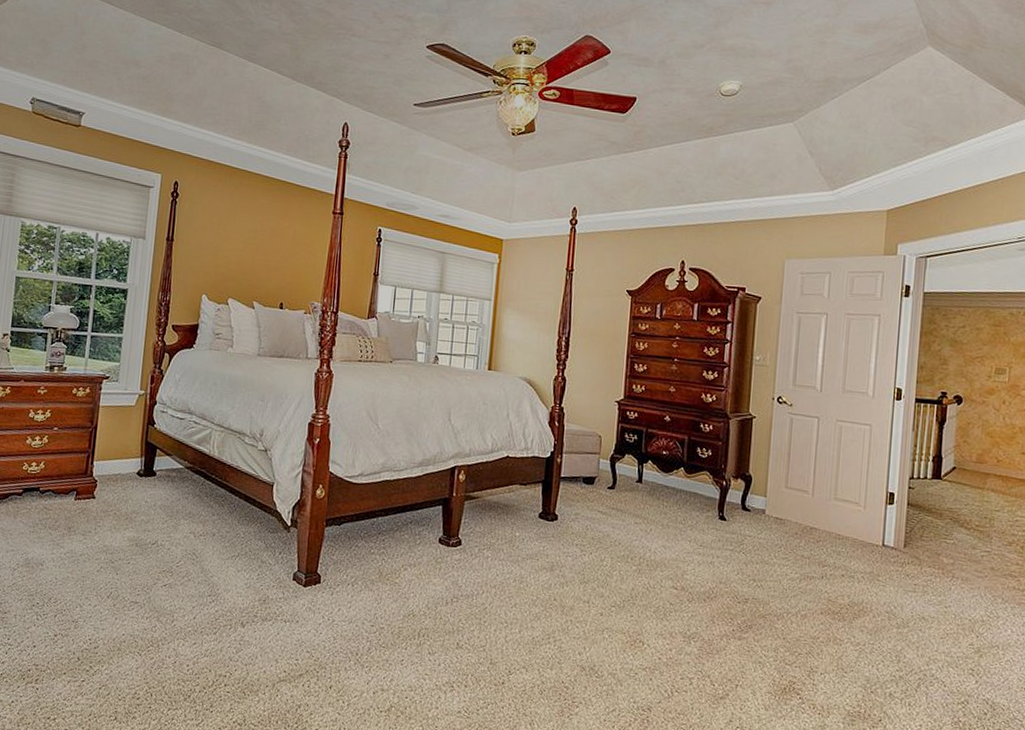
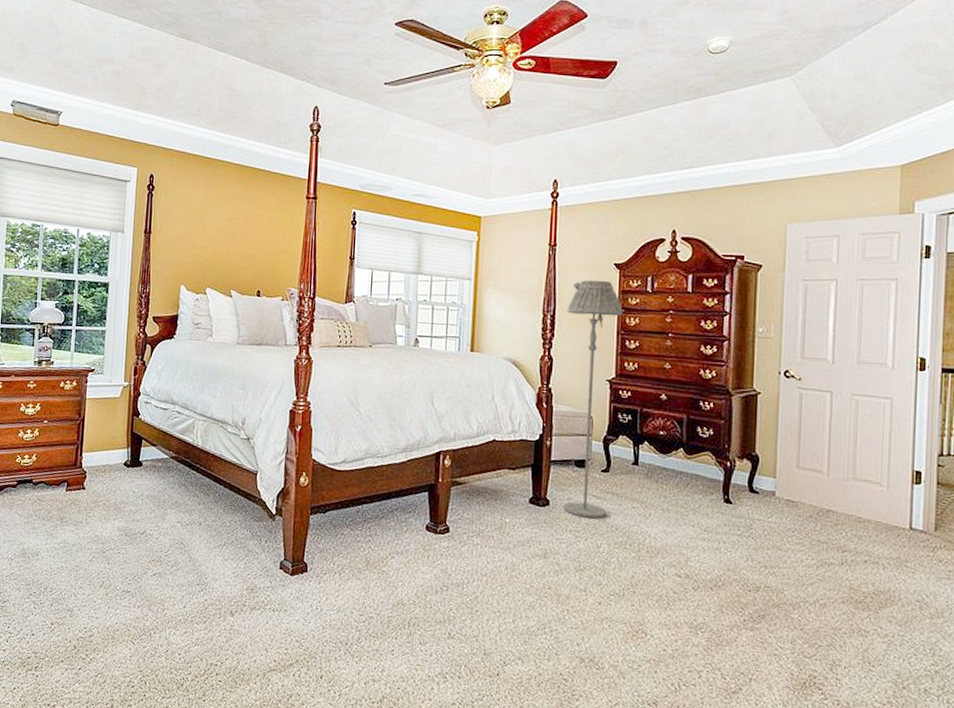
floor lamp: none [571,304,633,534] -> present [563,279,623,519]

